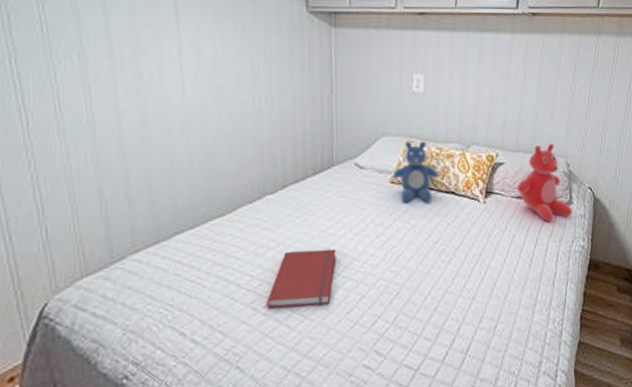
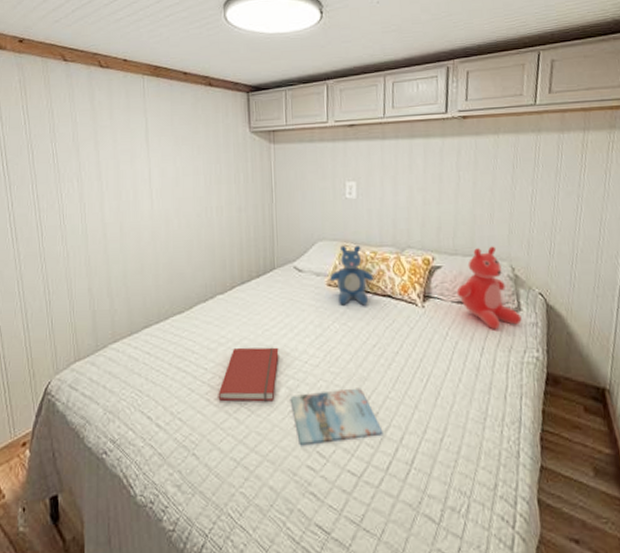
magazine: none [348,284,441,345] -> present [291,388,383,444]

